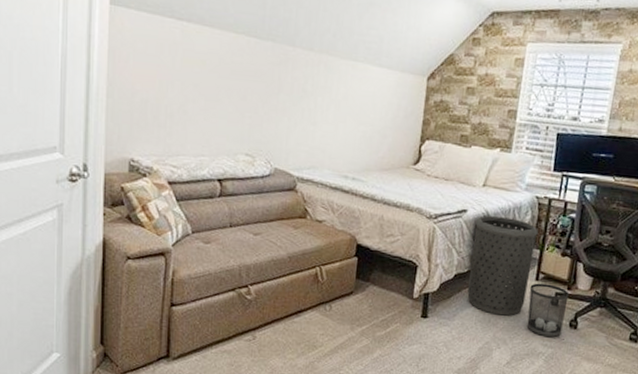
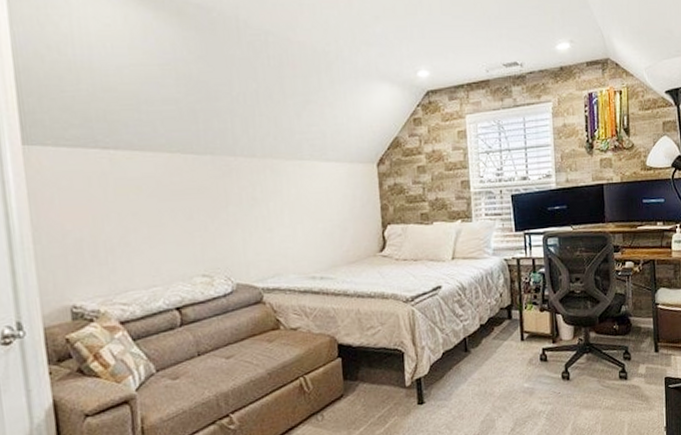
laundry basket: present [467,216,538,316] -> none [451,285,516,385]
waste bin: present [527,283,569,338] -> none [517,341,556,395]

